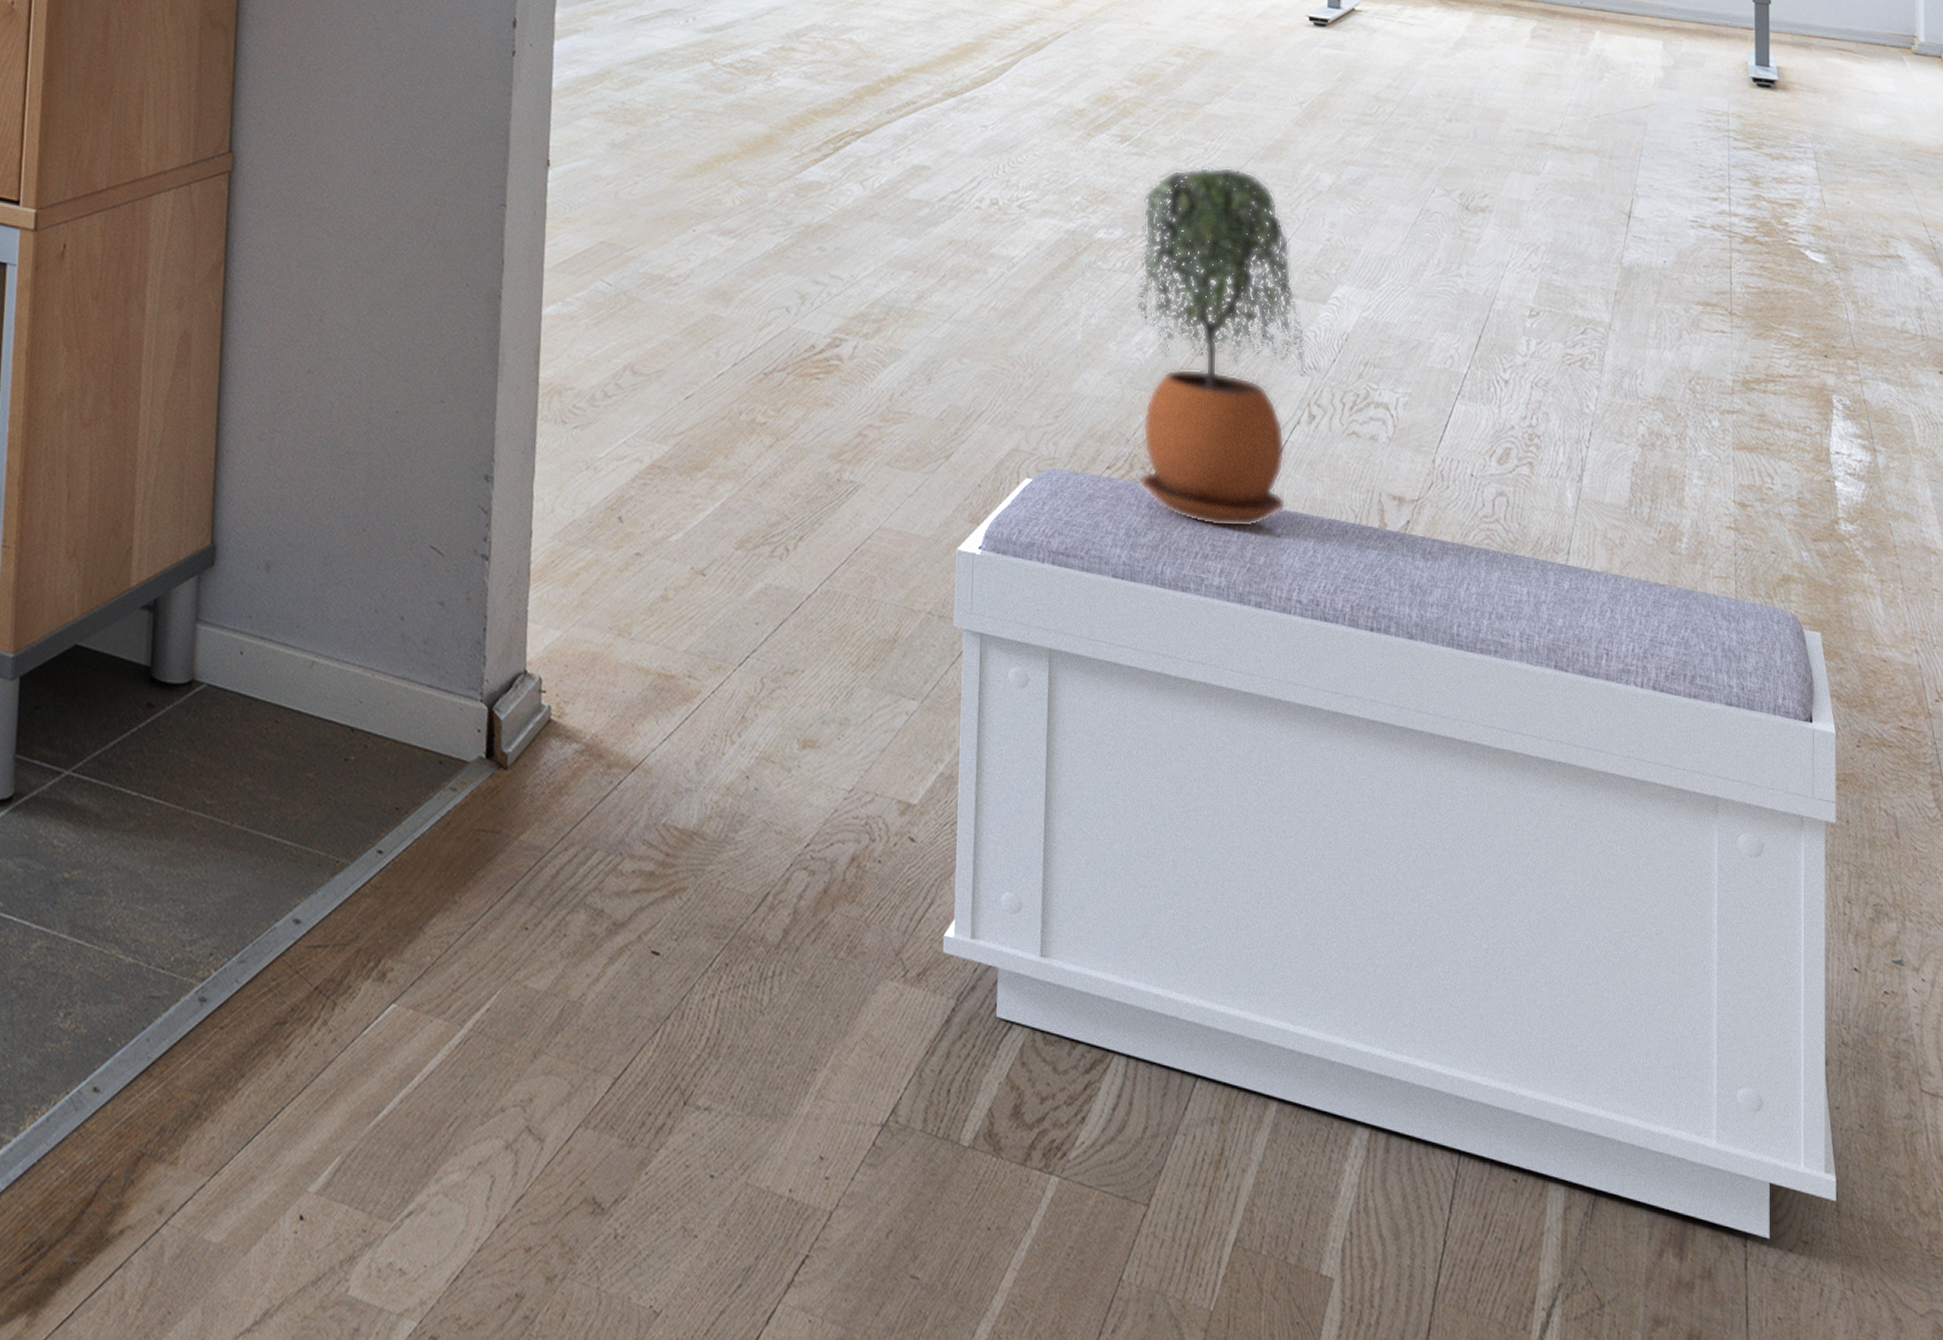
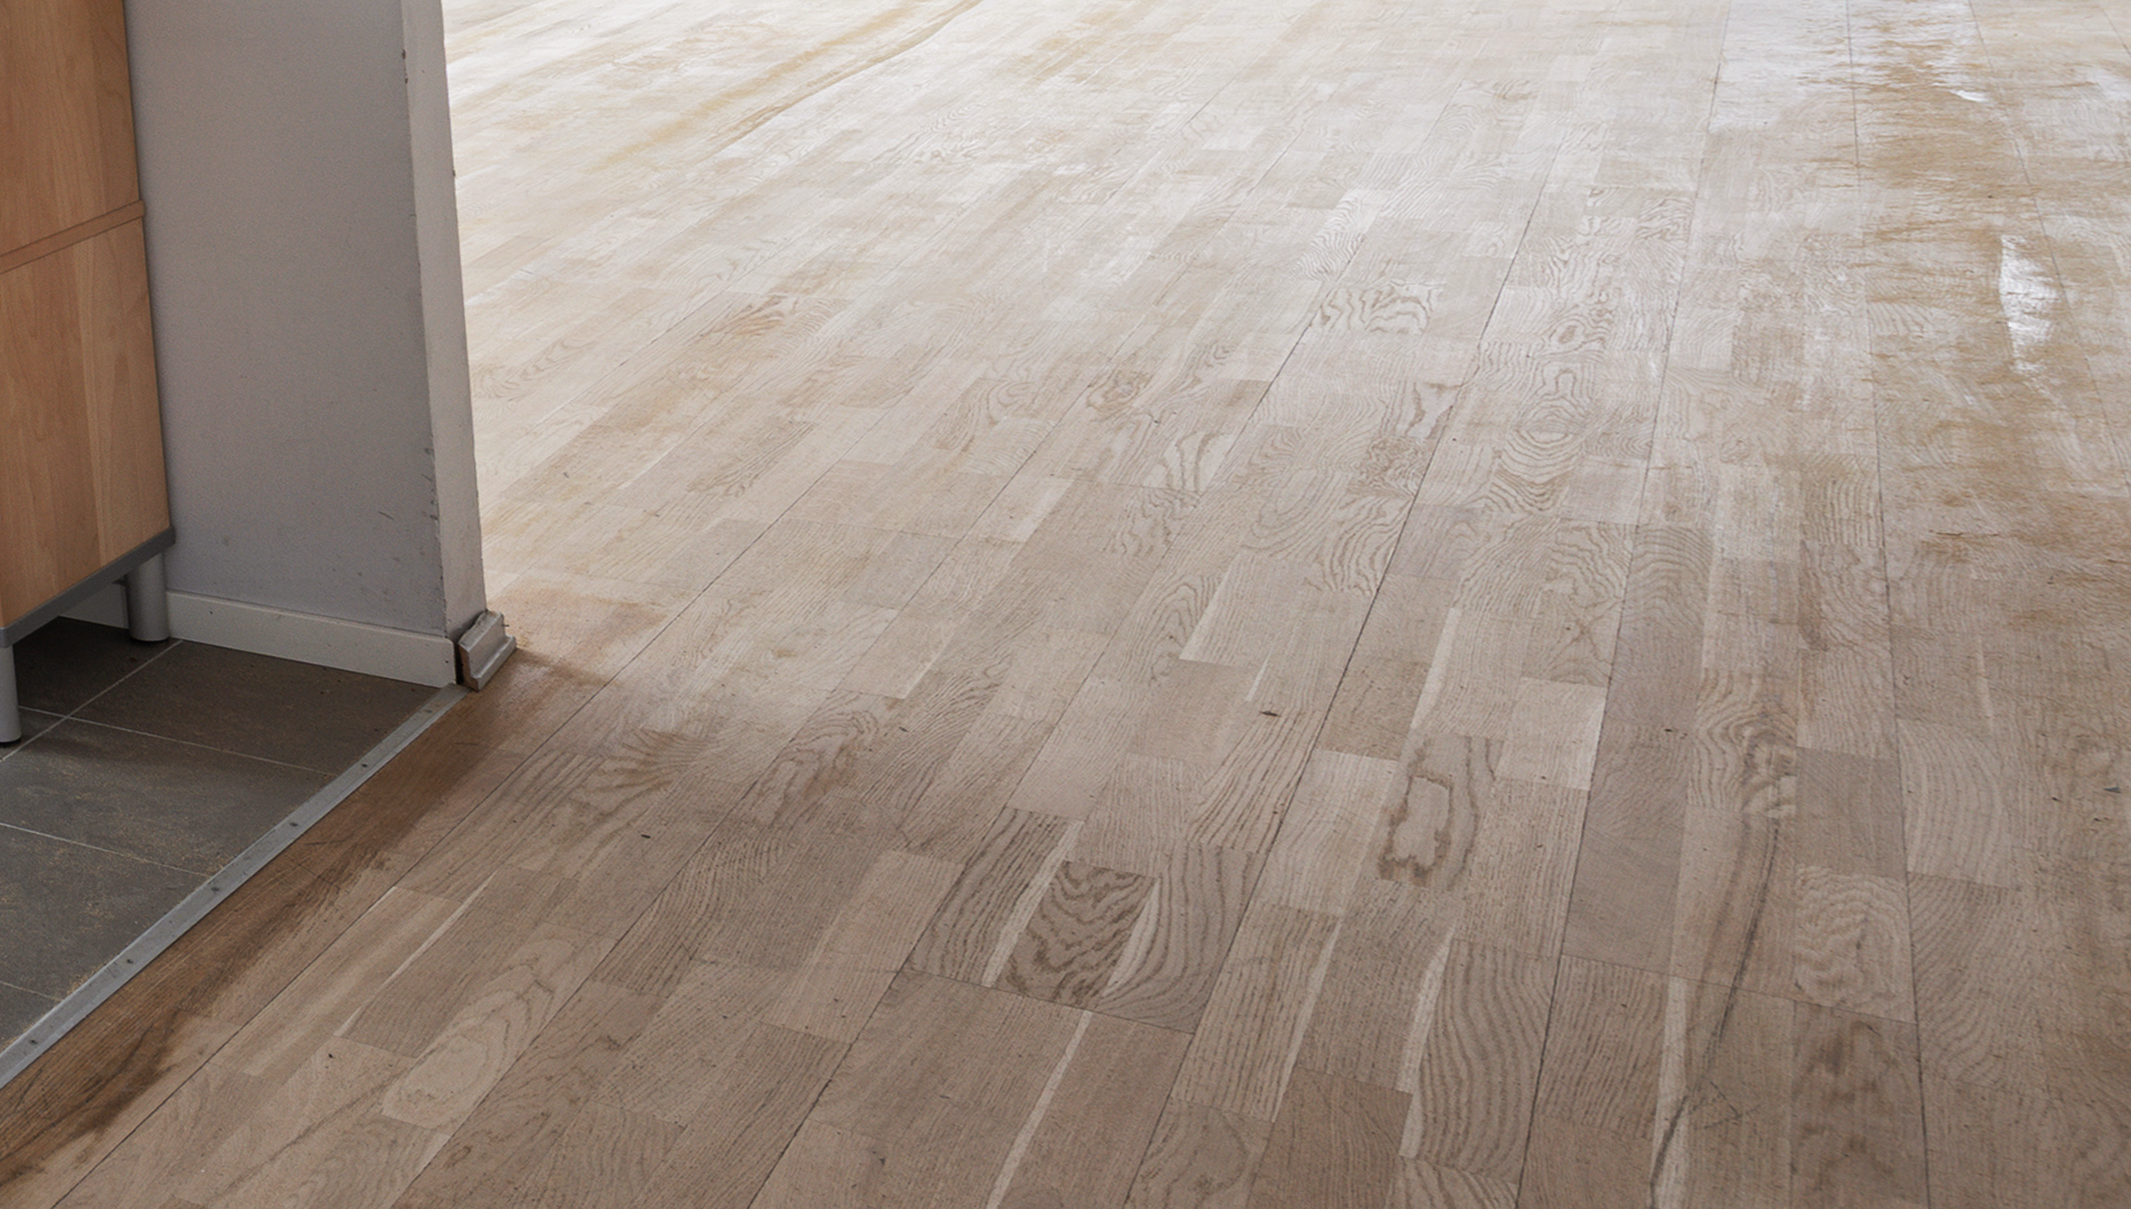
bench: present [942,469,1837,1239] -> none [926,392,2037,1054]
potted plant: present [1138,167,1306,525] -> none [1108,90,1315,427]

